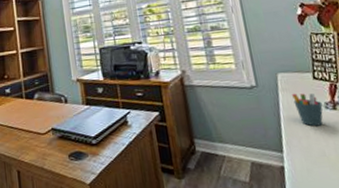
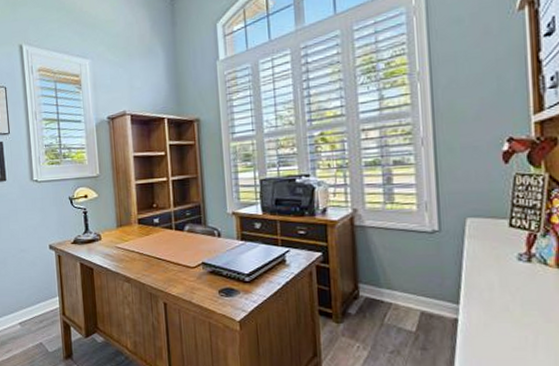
pen holder: present [292,93,323,127] -> none [480,241,516,279]

